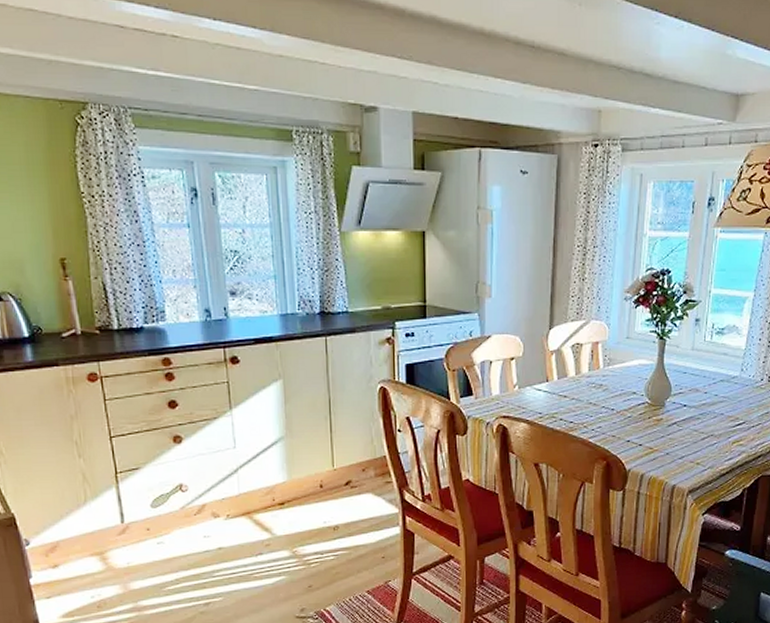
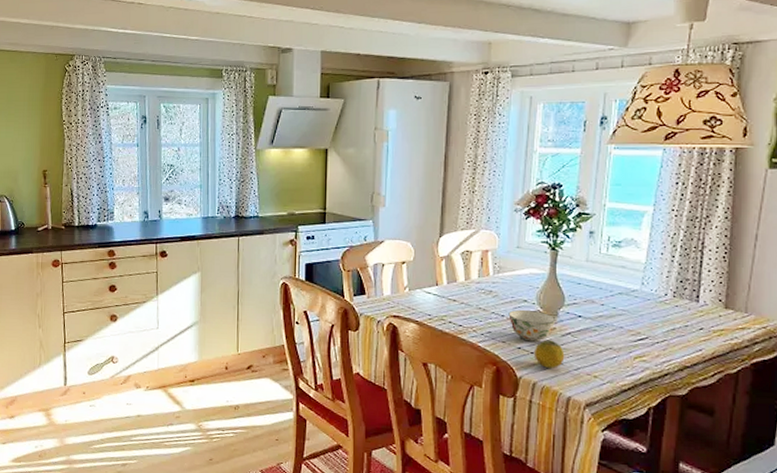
soup bowl: none [618,401,663,435] -> present [508,309,556,343]
fruit: none [643,431,671,459] -> present [535,339,565,368]

